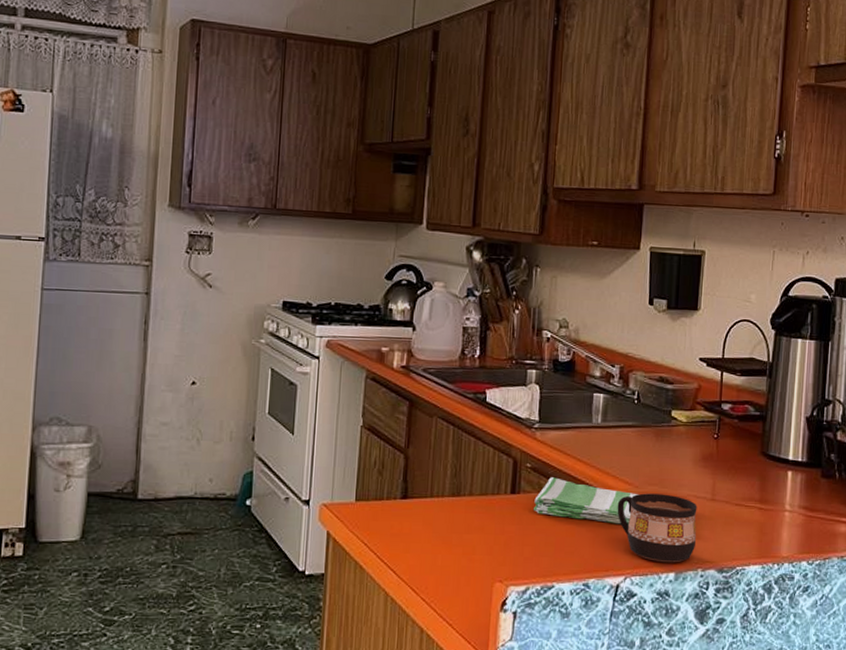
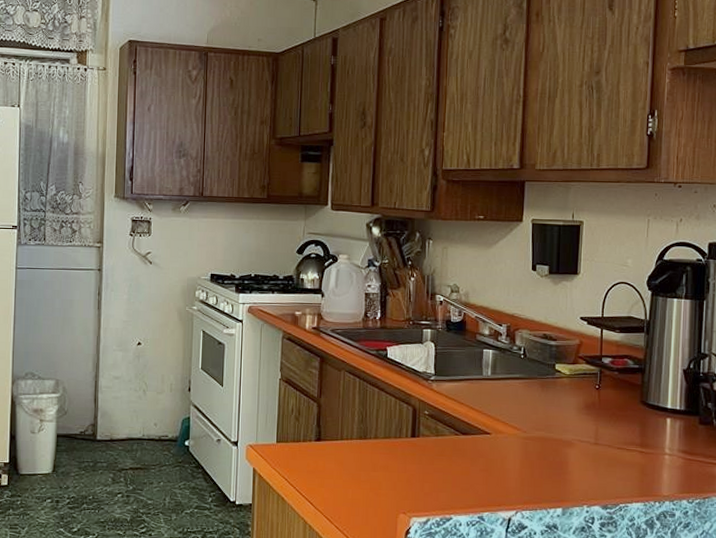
dish towel: present [534,477,639,526] -> none [432,423,527,466]
cup: present [617,493,697,563] -> none [507,437,582,500]

